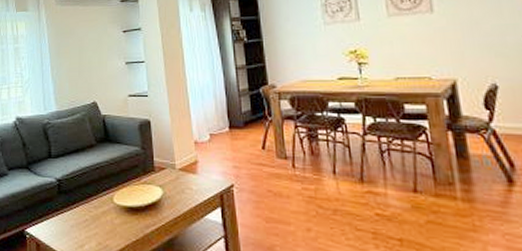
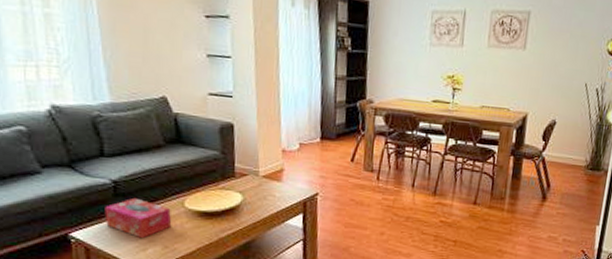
tissue box: none [51,194,104,235] -> present [104,197,172,239]

